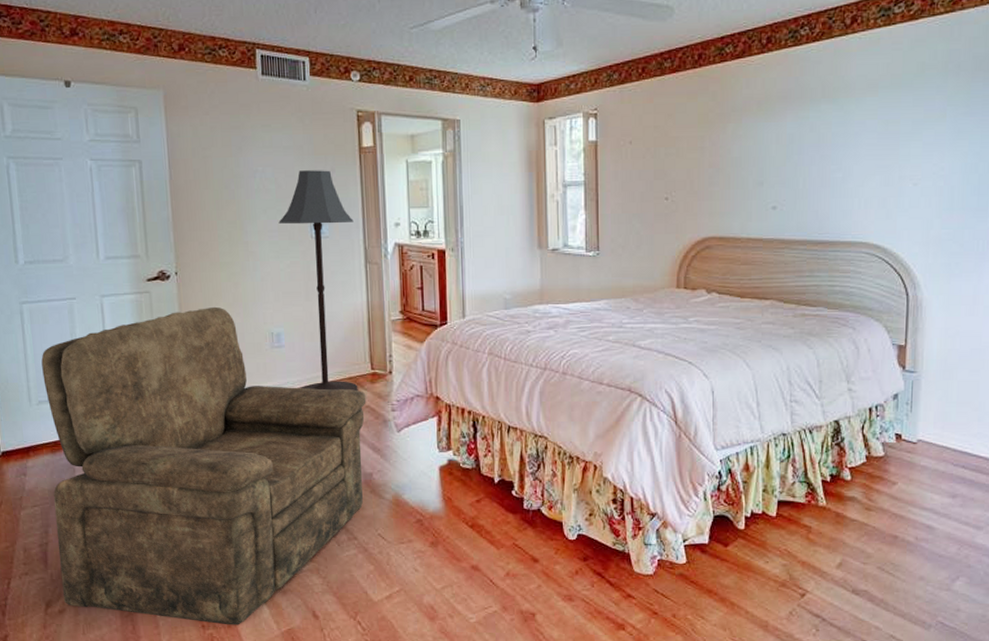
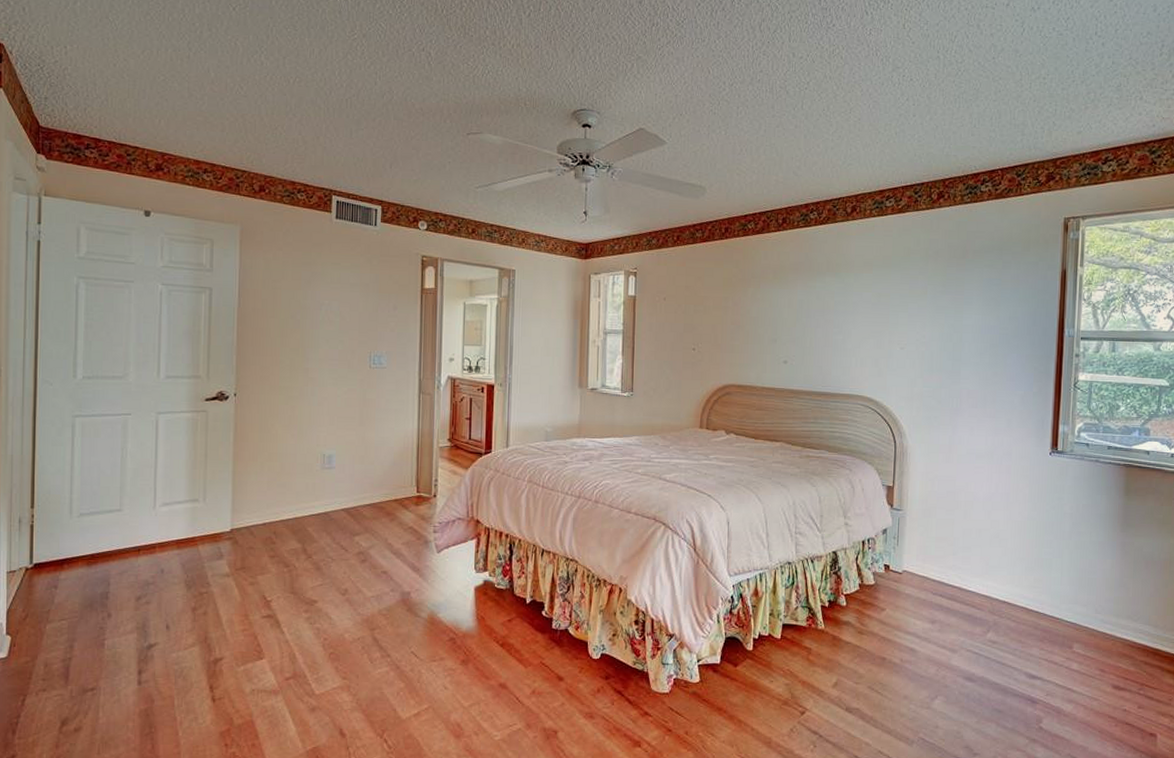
armchair: present [41,306,366,625] -> none [81,427,410,744]
floor lamp: present [278,170,358,392] -> none [340,306,411,513]

